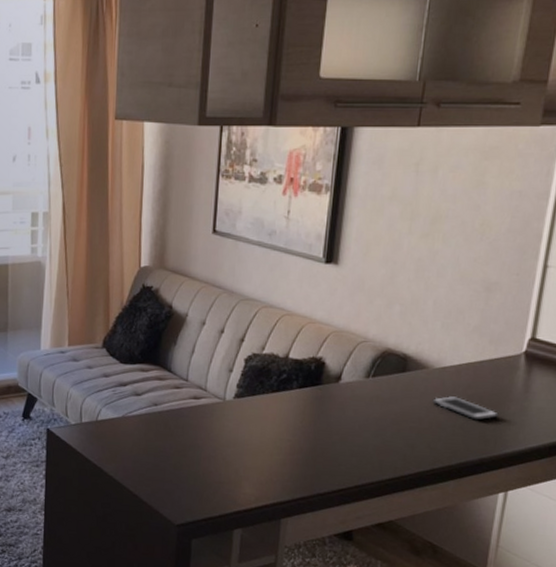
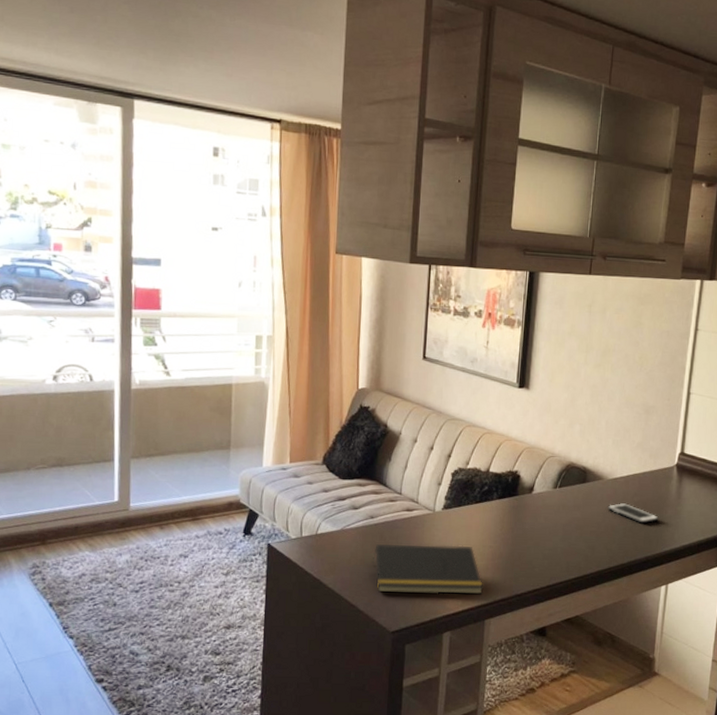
notepad: none [155,433,281,491] -> present [372,544,484,595]

